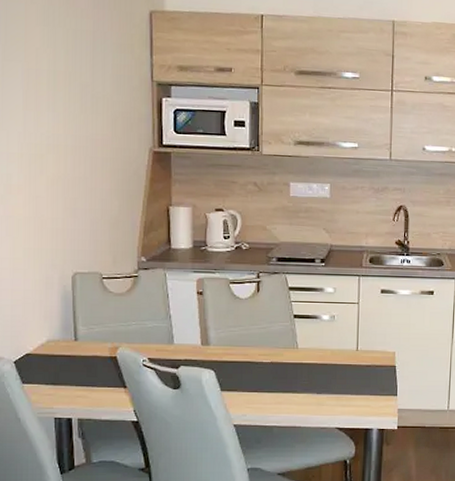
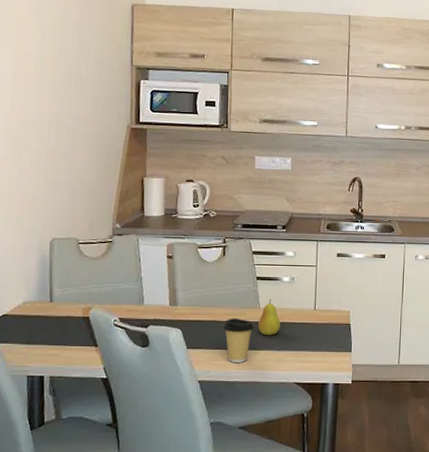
coffee cup: none [259,358,292,406] -> present [223,318,254,362]
fruit: none [296,338,320,377] -> present [258,298,280,335]

